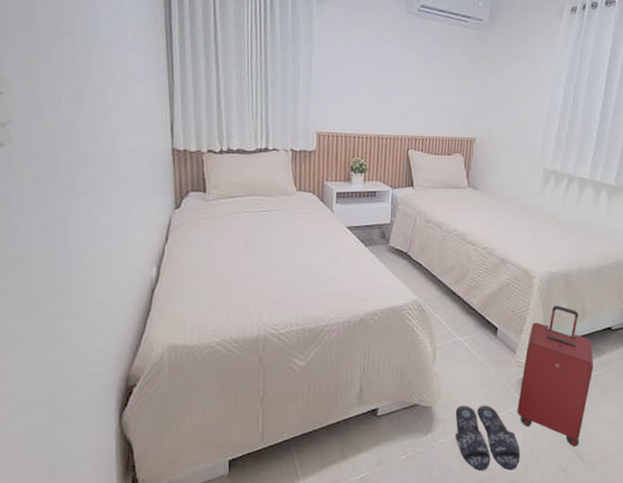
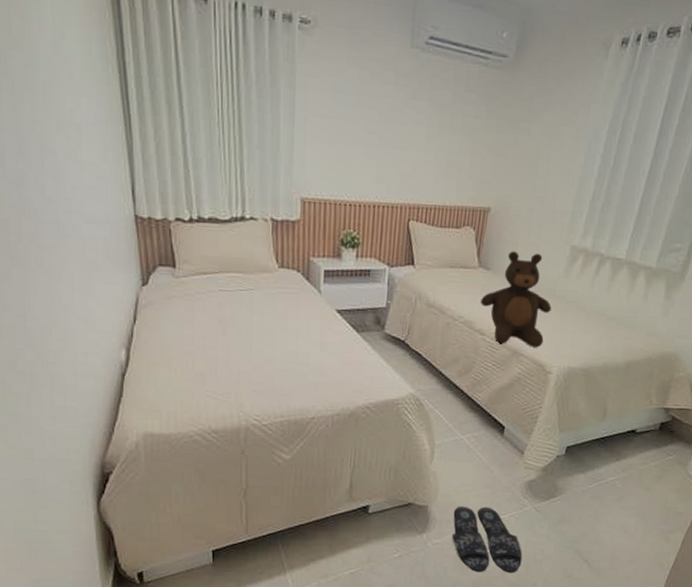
teddy bear: none [471,173,531,256] -> present [480,251,552,348]
suitcase: present [517,305,594,447] -> none [521,404,612,553]

